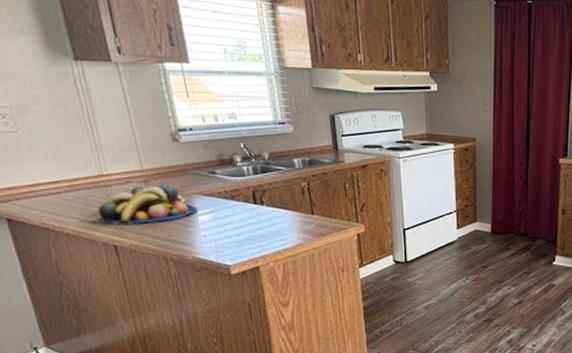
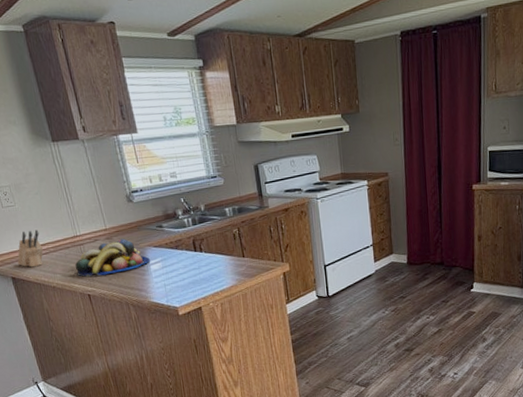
knife block: none [16,163,54,209] -> present [17,229,43,268]

